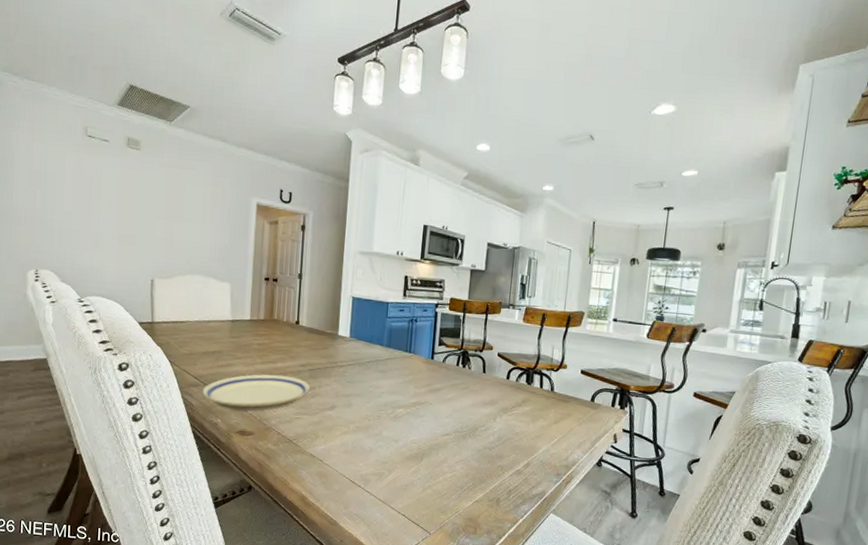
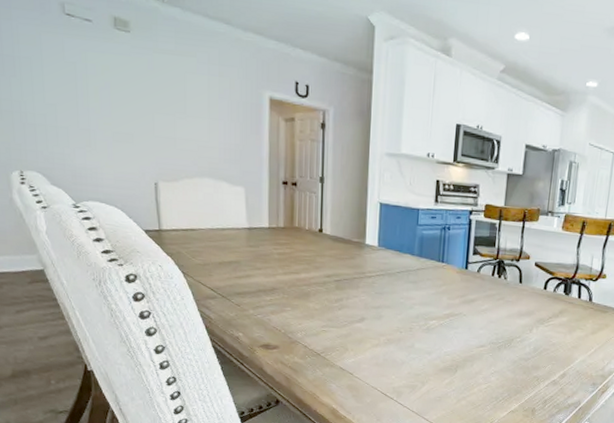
plate: present [202,374,311,411] -> none [220,285,337,324]

